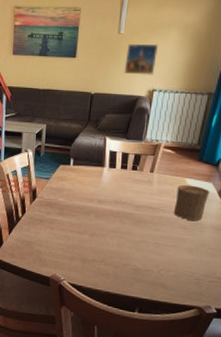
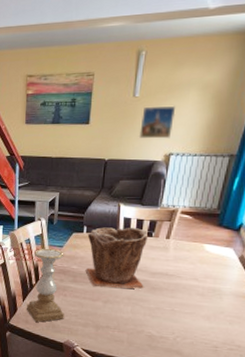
candle holder: none [13,180,51,256] -> present [27,248,64,322]
plant pot: none [72,160,133,222] -> present [85,227,149,289]
cup: present [173,184,210,220] -> none [190,250,230,287]

